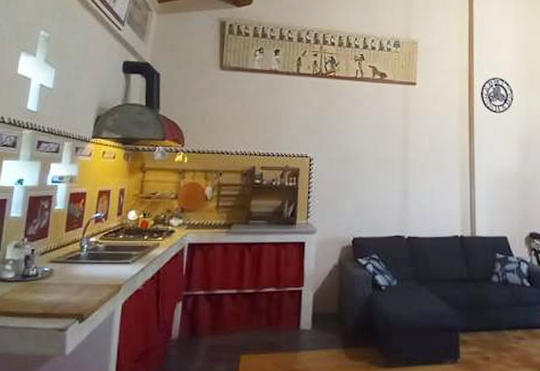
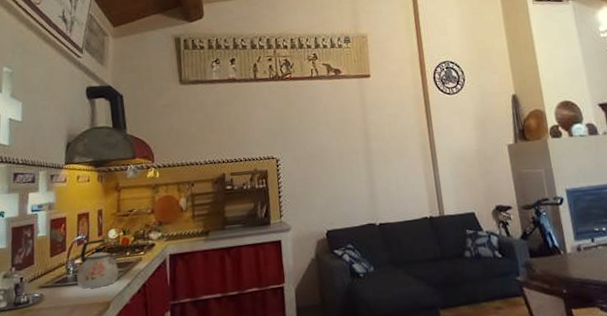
kettle: none [89,219,135,269] -> present [76,239,119,289]

